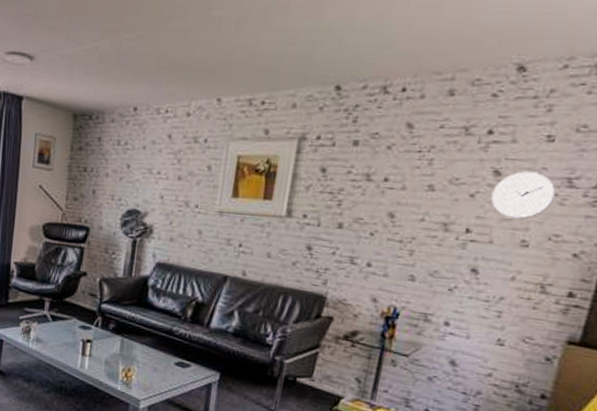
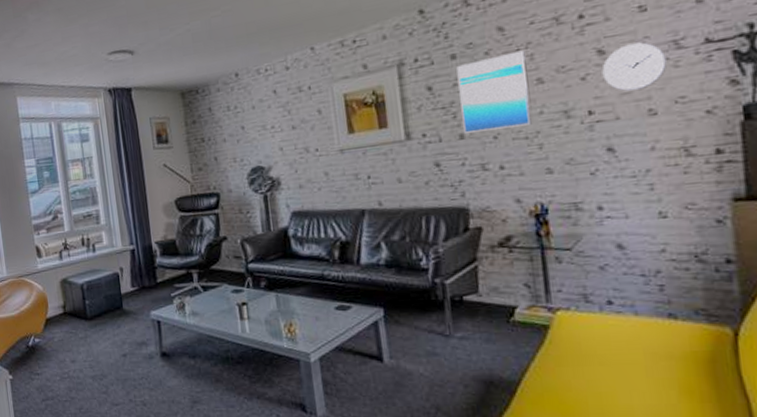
wall art: none [342,152,426,229] -> present [456,50,533,134]

